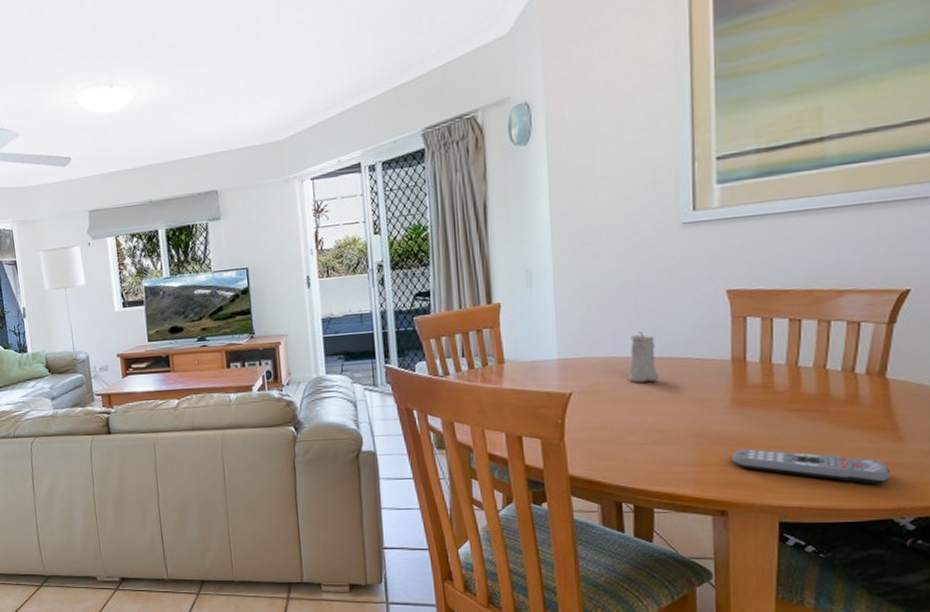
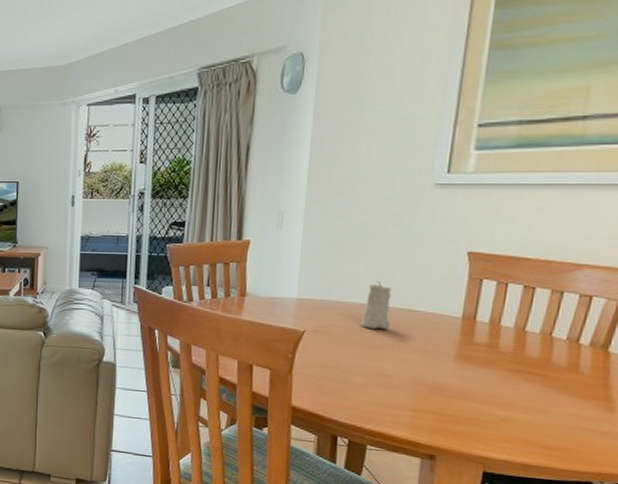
remote control: present [732,449,890,484] -> none [448,401,597,449]

